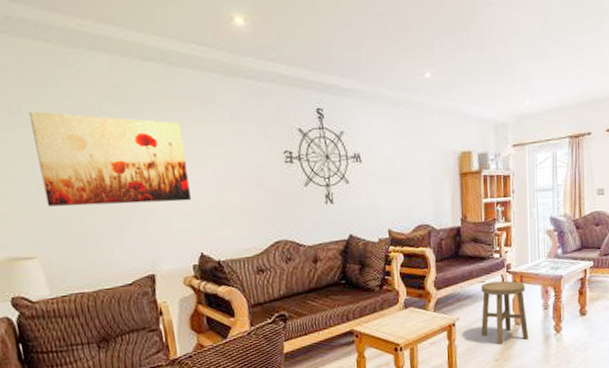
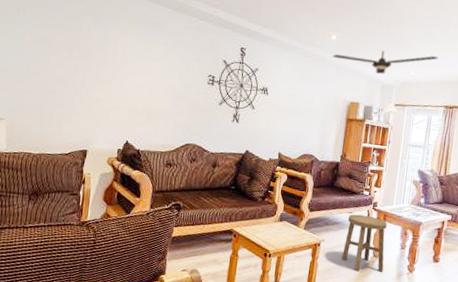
wall art: present [28,110,192,207] -> none [23,12,135,99]
ceiling fan: none [430,77,554,111] -> present [332,50,438,74]

